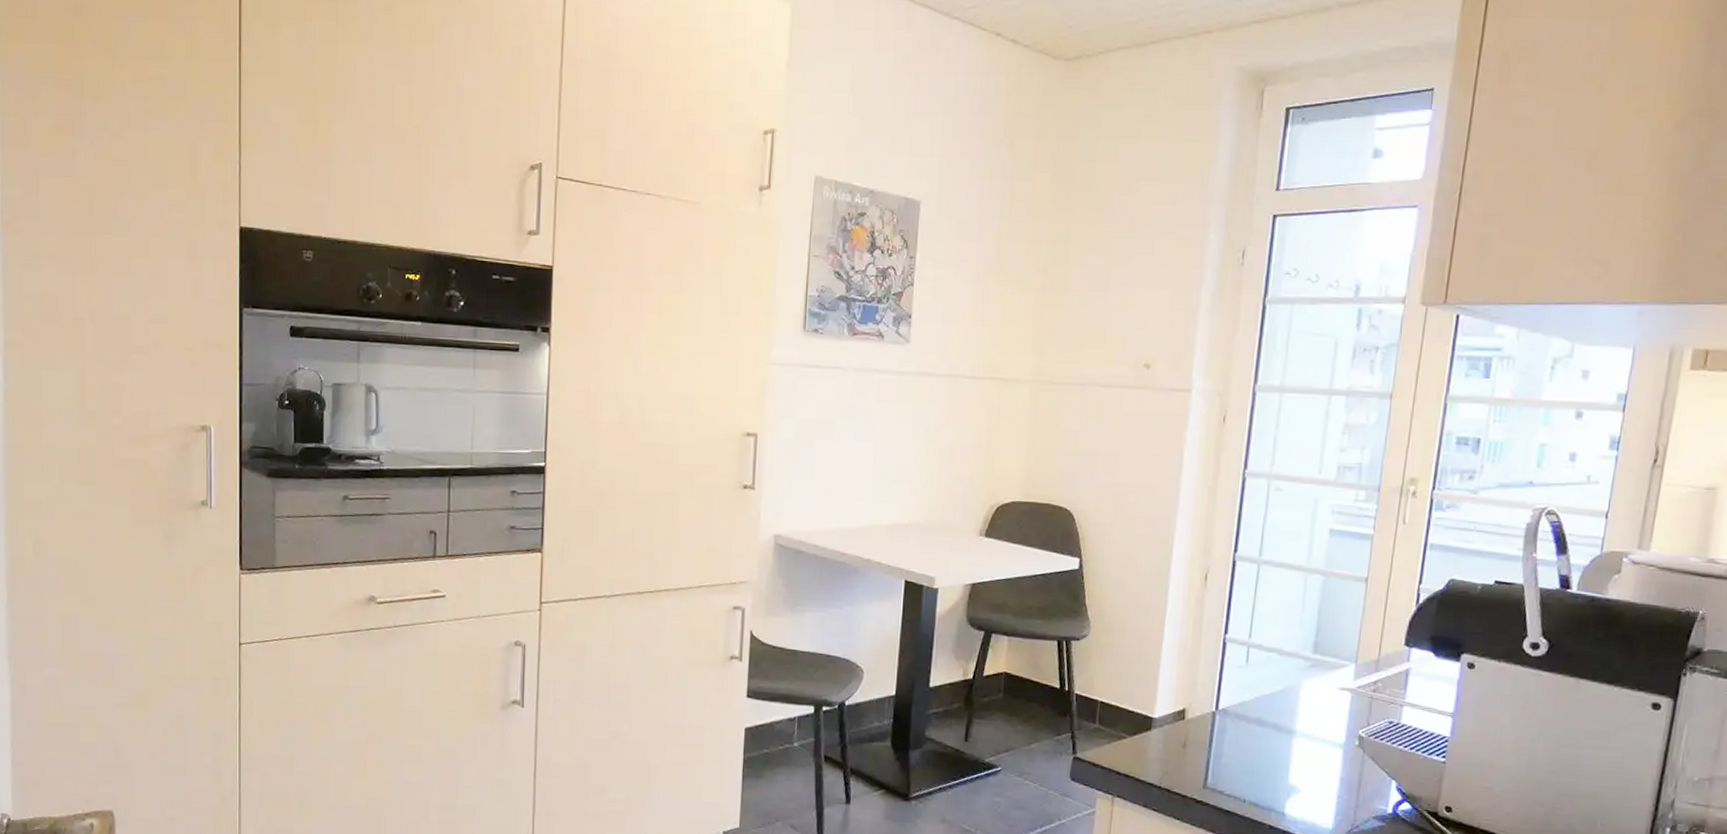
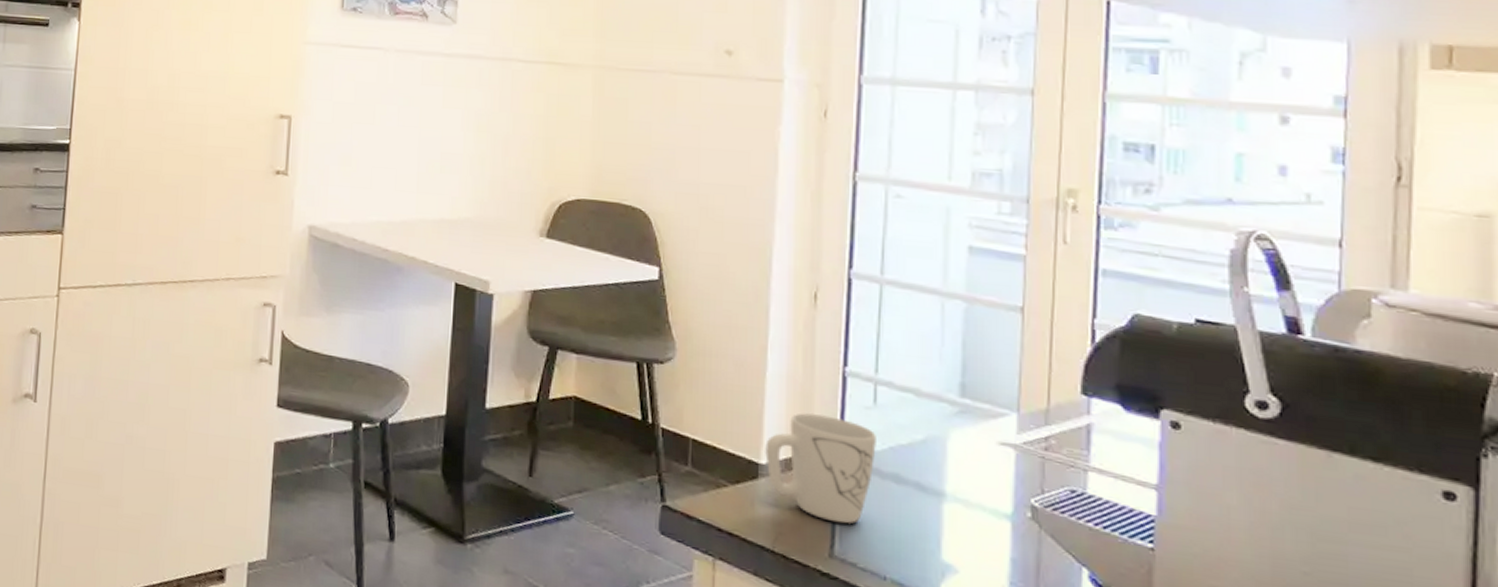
mug: none [1158,673,1246,761] -> present [765,412,876,524]

